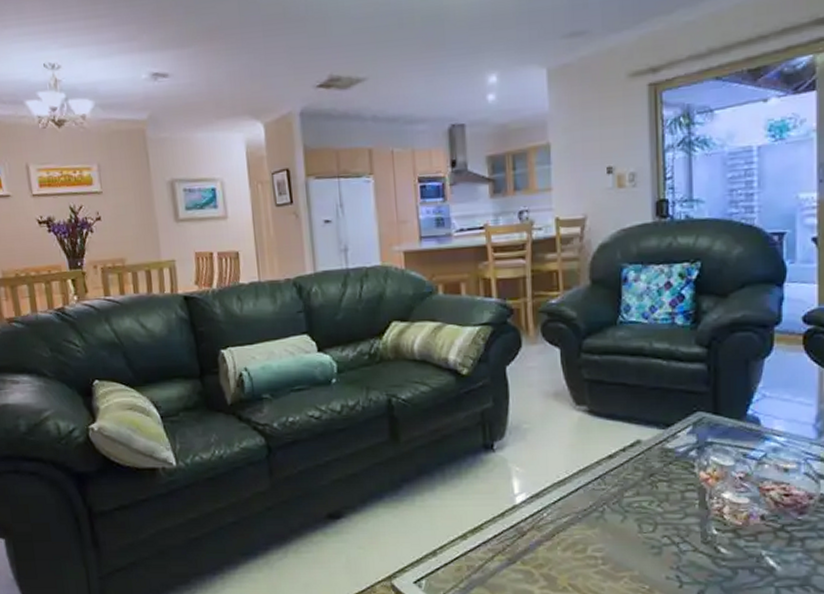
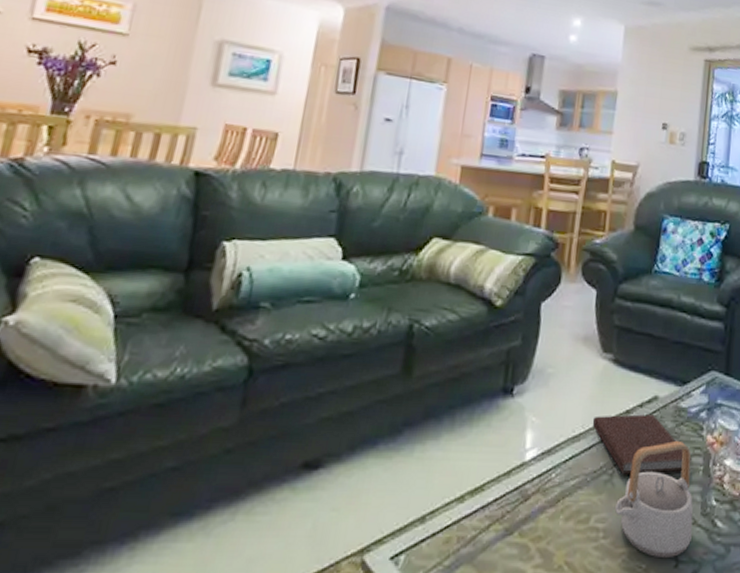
notebook: none [575,456,685,512] -> present [592,413,692,475]
teapot: none [611,478,694,581] -> present [615,440,693,559]

